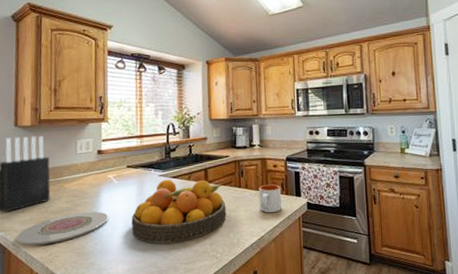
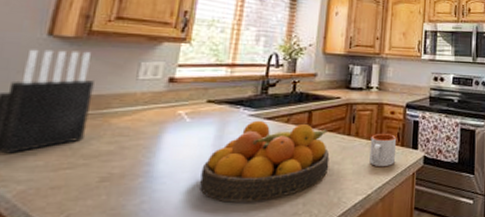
plate: present [16,212,109,246] -> none [13,158,170,203]

